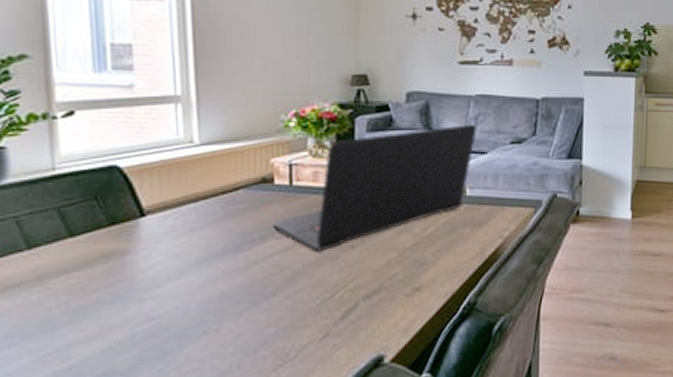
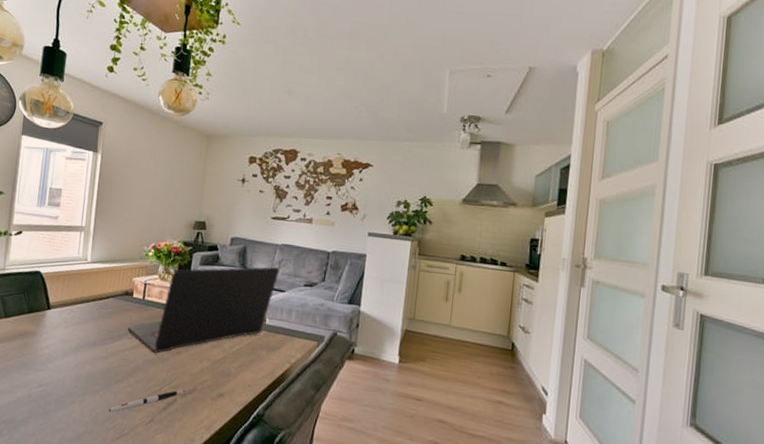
pen: none [261,291,368,336] -> present [108,390,185,413]

